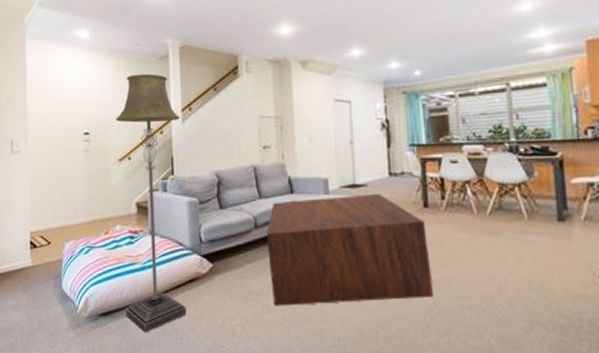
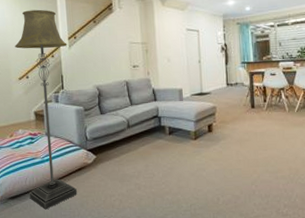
coffee table: present [267,193,433,306] -> none [137,99,257,184]

